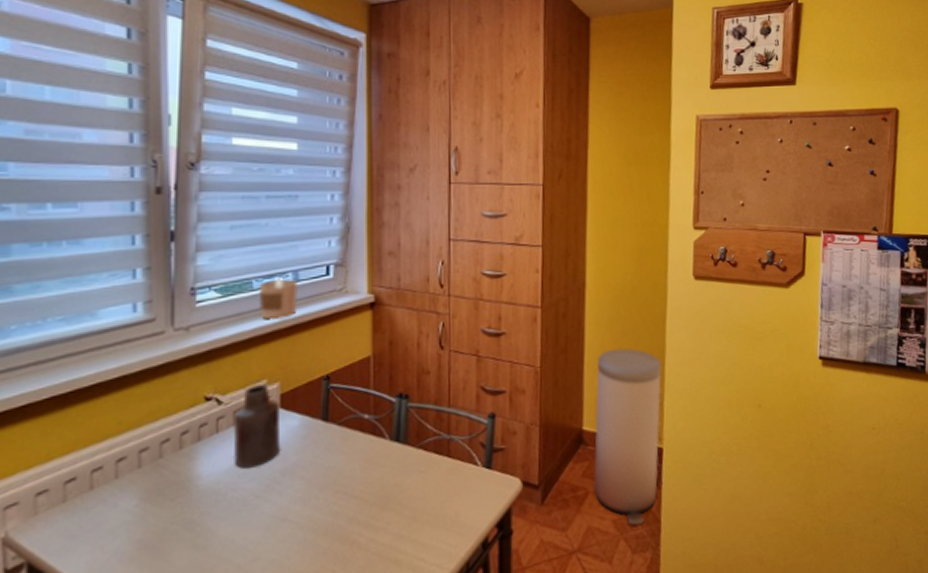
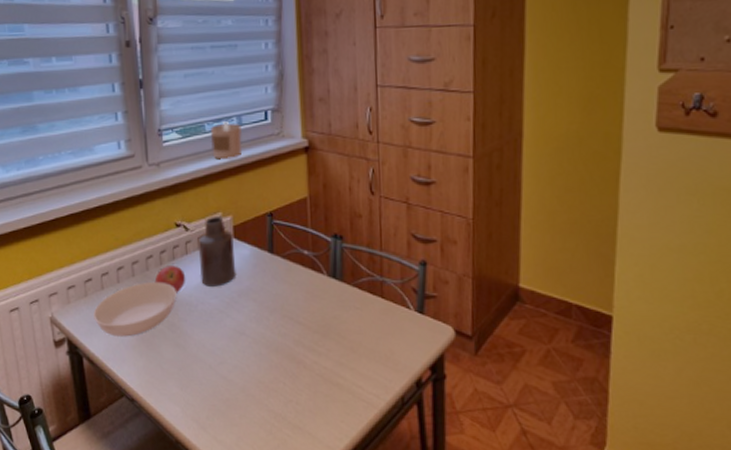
bowl: none [73,470,199,550] -> present [93,281,177,337]
fruit: none [170,448,214,482] -> present [154,266,186,293]
pedal bin: present [593,348,662,526] -> none [530,205,614,392]

